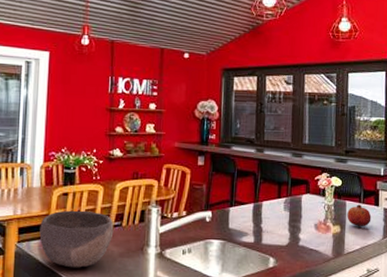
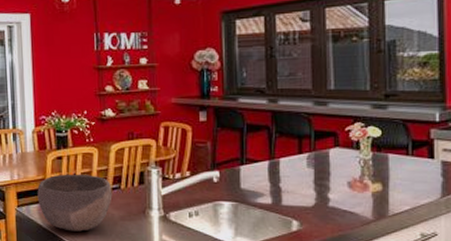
fruit: present [347,204,372,227] -> none [391,157,424,185]

